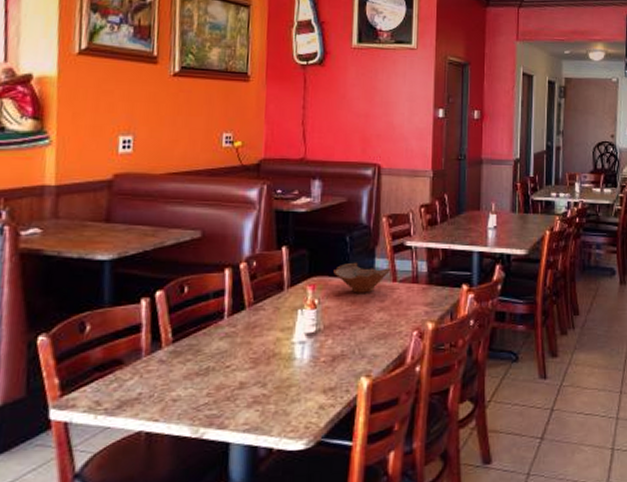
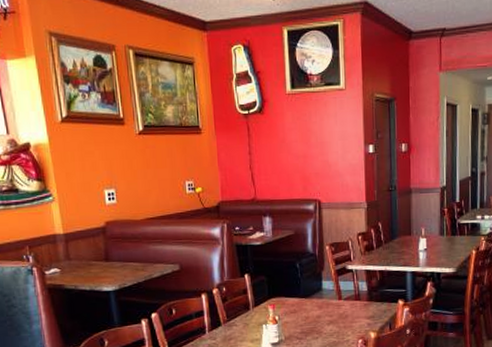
bowl: present [333,262,391,293] -> none [288,284,337,310]

